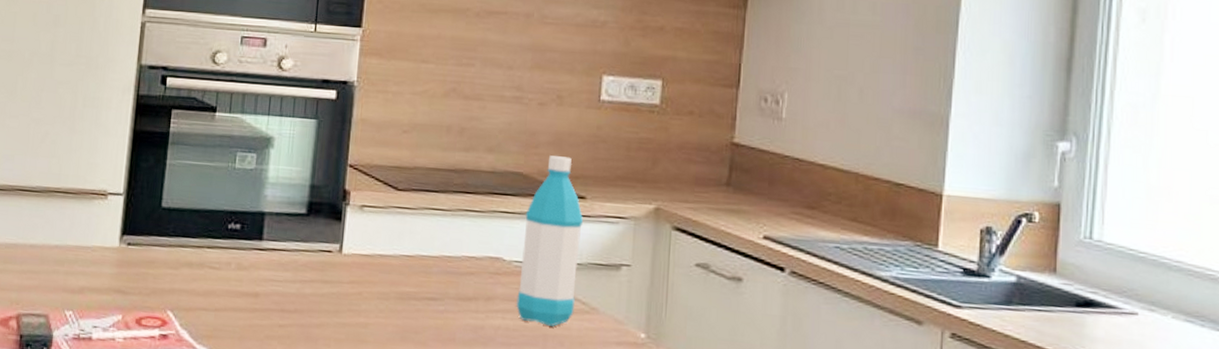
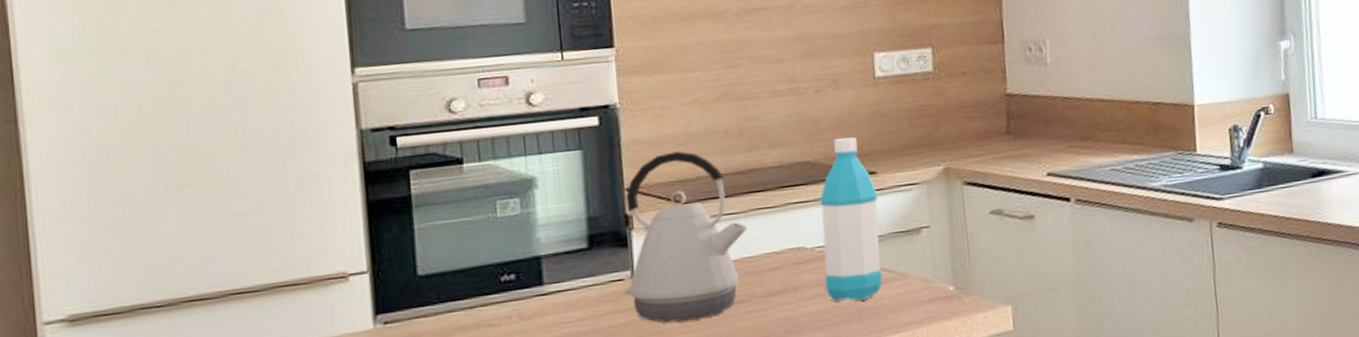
kettle: none [330,137,453,308] -> present [624,151,748,323]

